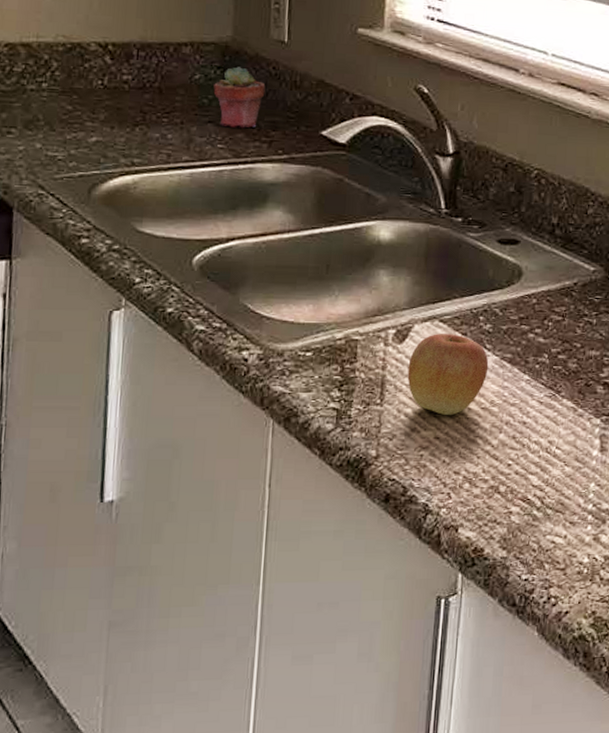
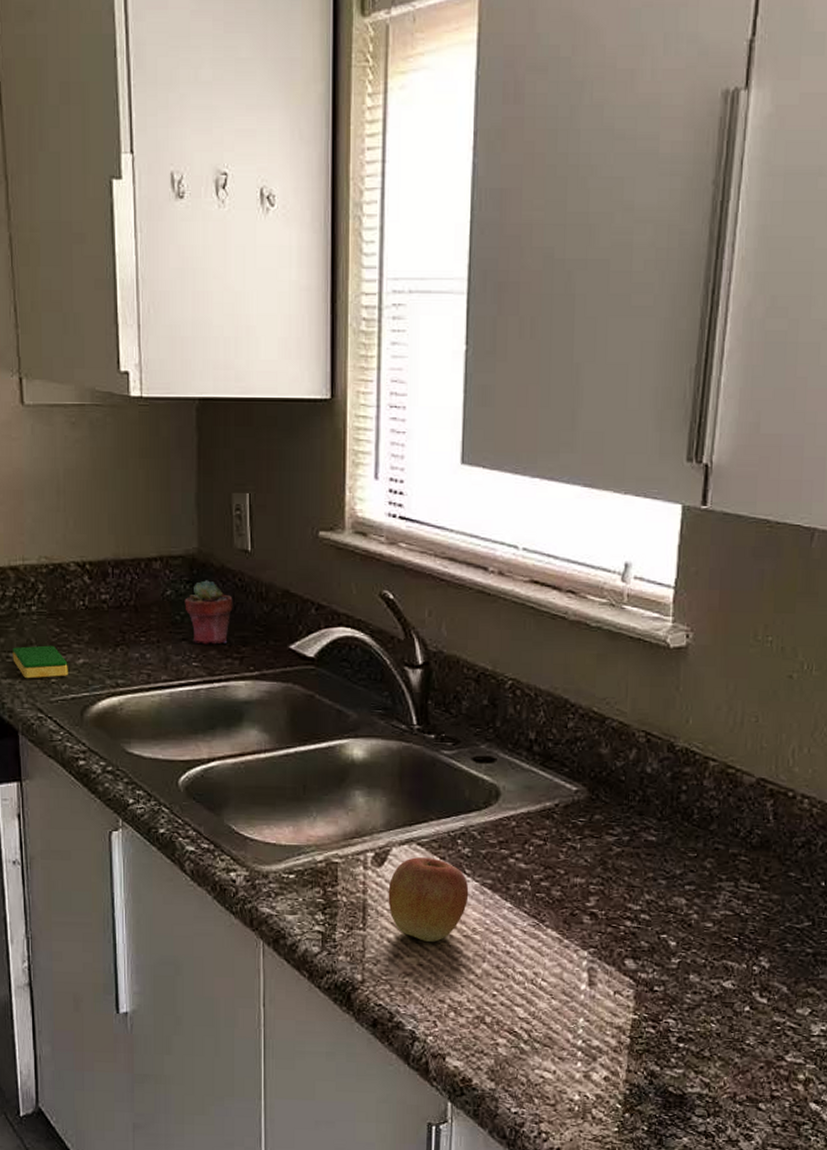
dish sponge: none [14,122,79,155] -> present [12,645,68,679]

